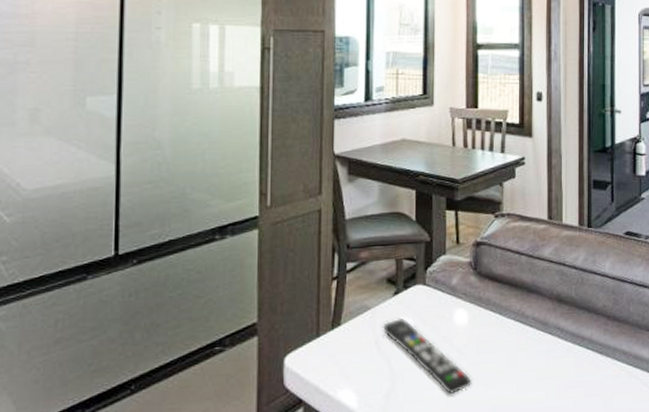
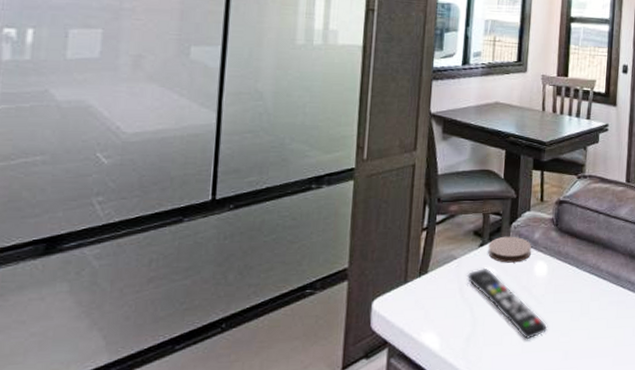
coaster: none [404,282,449,312] -> present [488,236,531,263]

